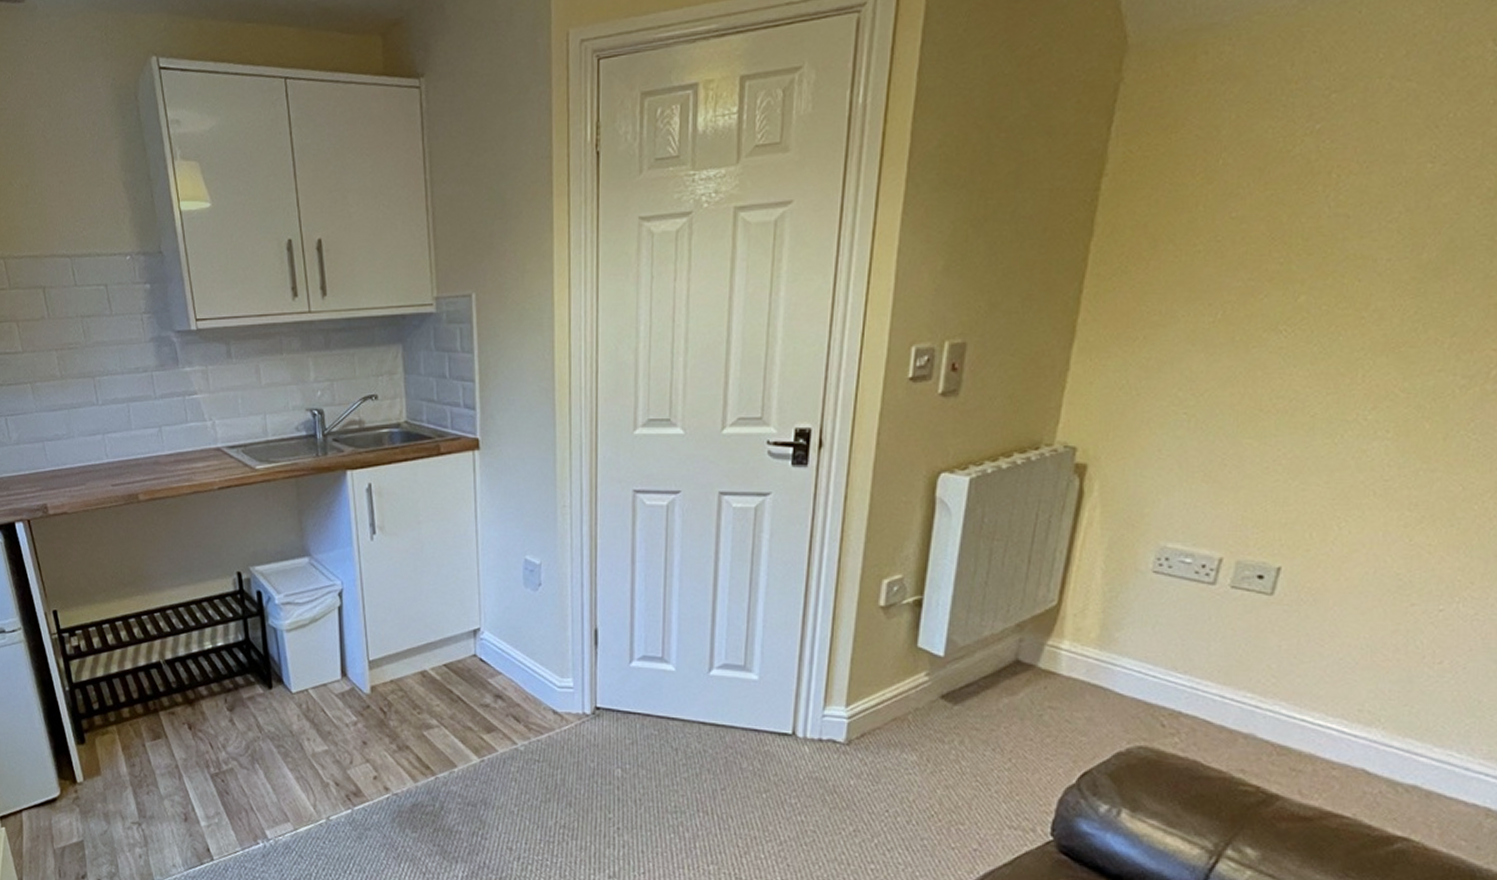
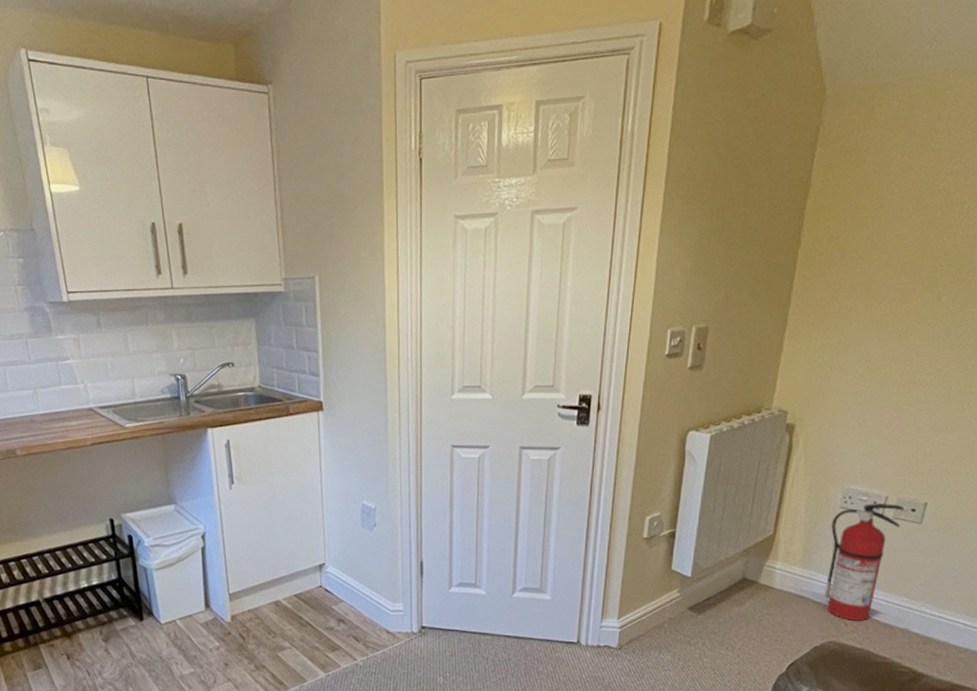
fire extinguisher: none [1129,567,1247,721] -> present [823,503,904,621]

